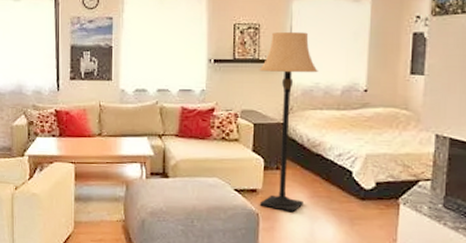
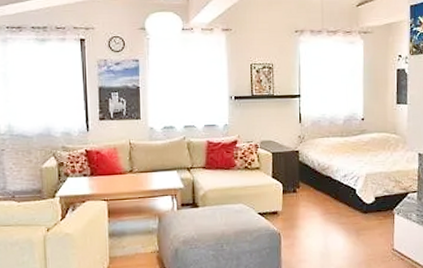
lamp: present [259,32,318,213] -> none [274,70,324,230]

